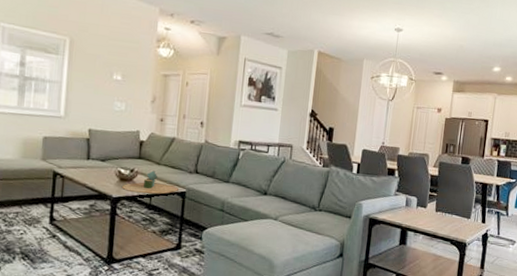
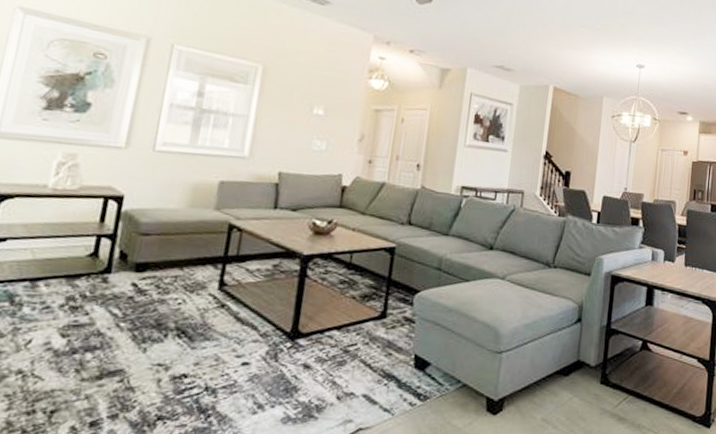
decorative tray: present [122,171,179,194] -> none [316,222,387,250]

